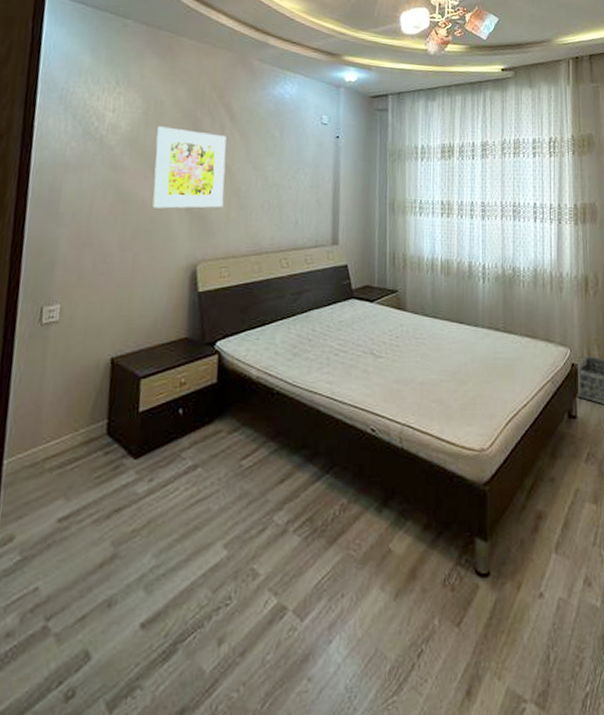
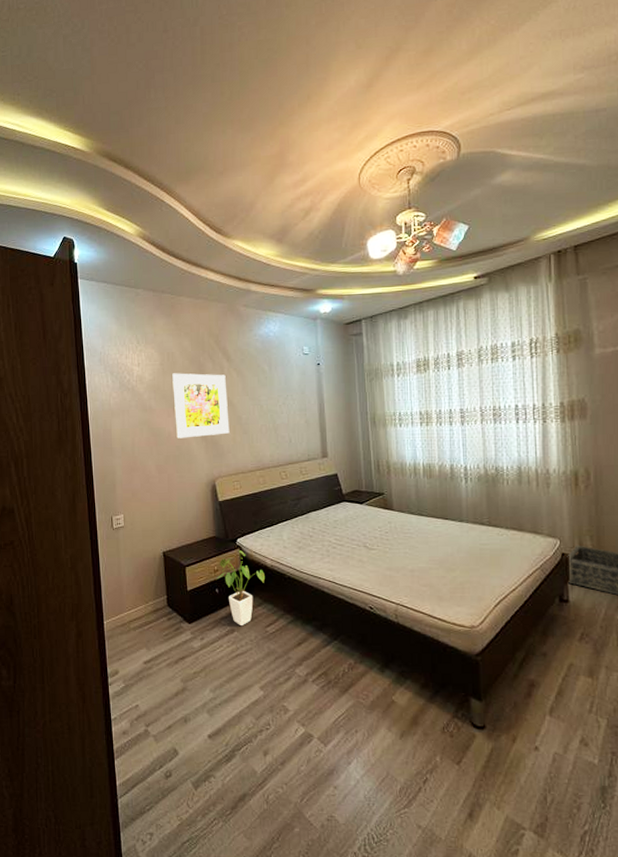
house plant: none [182,355,247,460] -> present [217,549,265,627]

